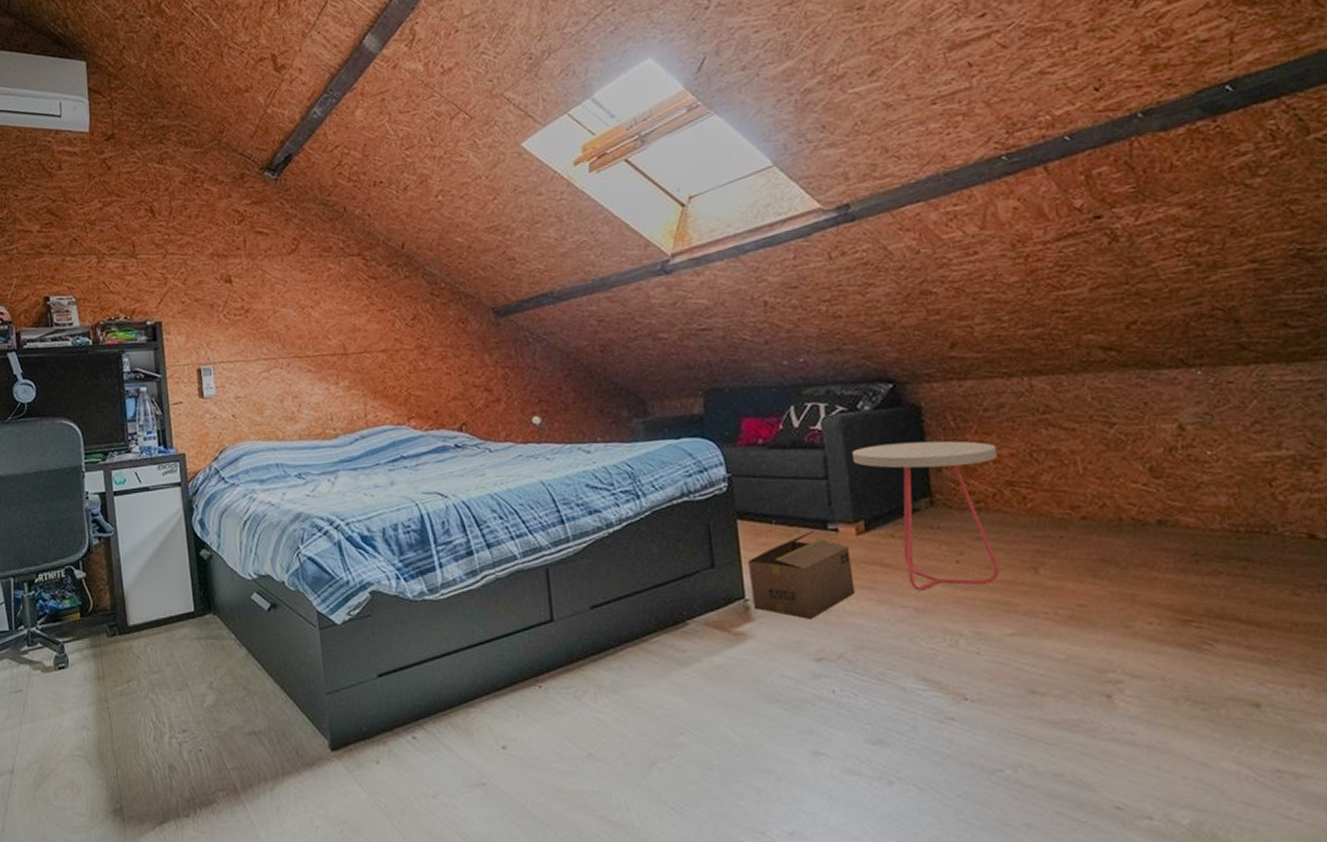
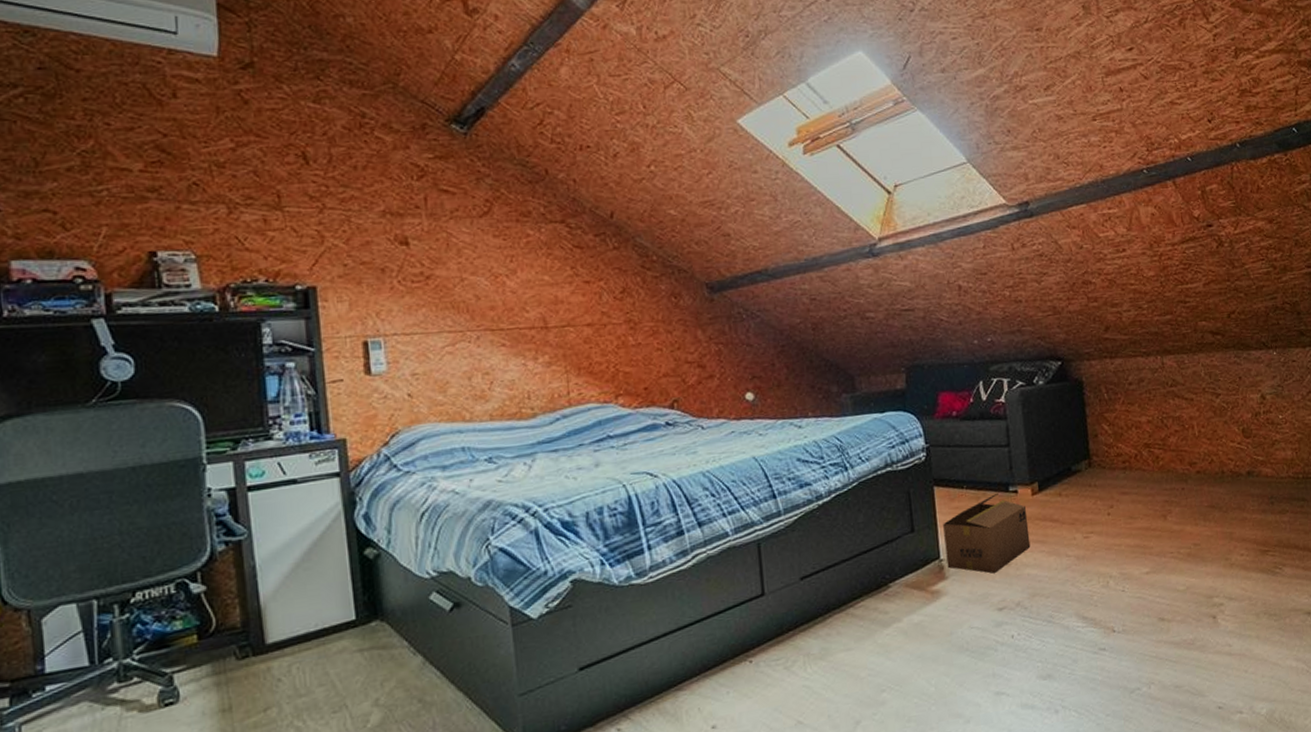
side table: present [852,441,1000,591] -> none [1029,410,1139,541]

